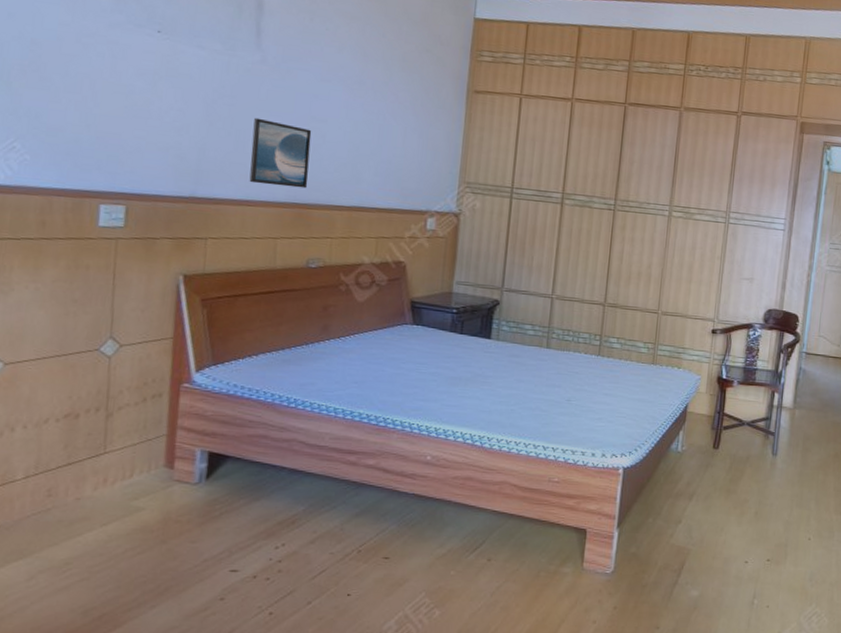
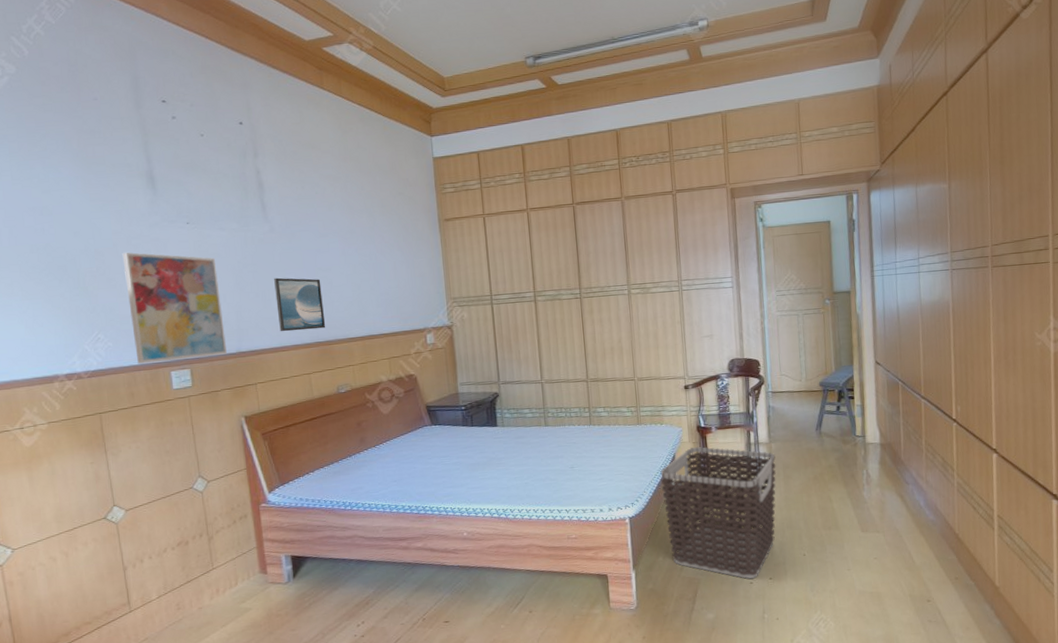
wall art: none [58,49,185,196] -> present [122,252,227,364]
clothes hamper: none [663,399,797,558] -> present [660,446,776,579]

